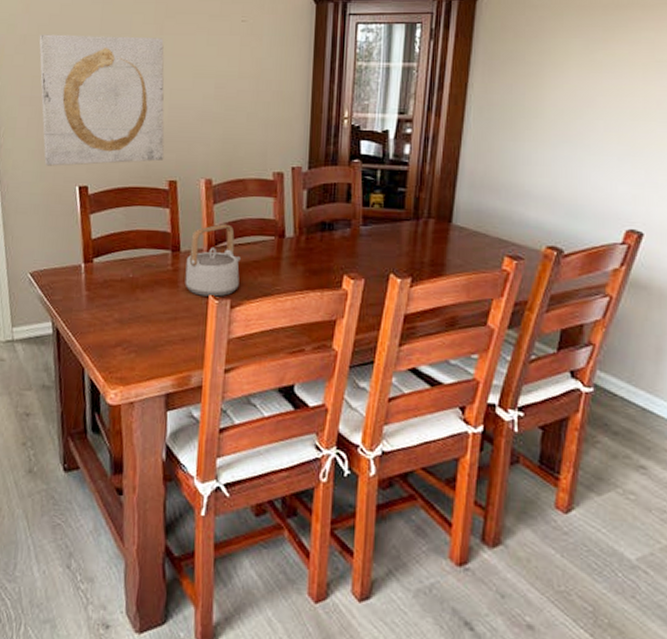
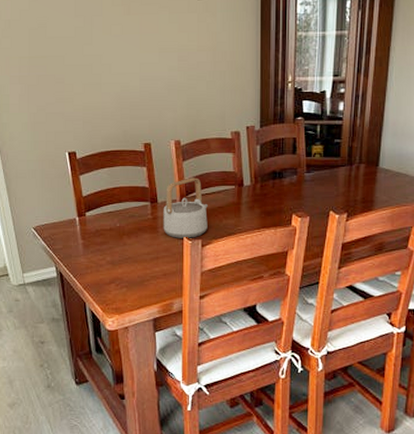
wall art: present [39,34,165,166] -> none [22,18,139,136]

